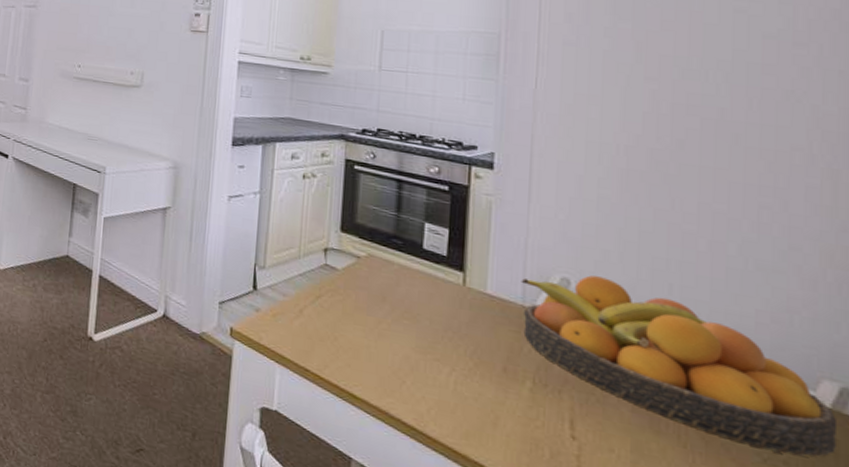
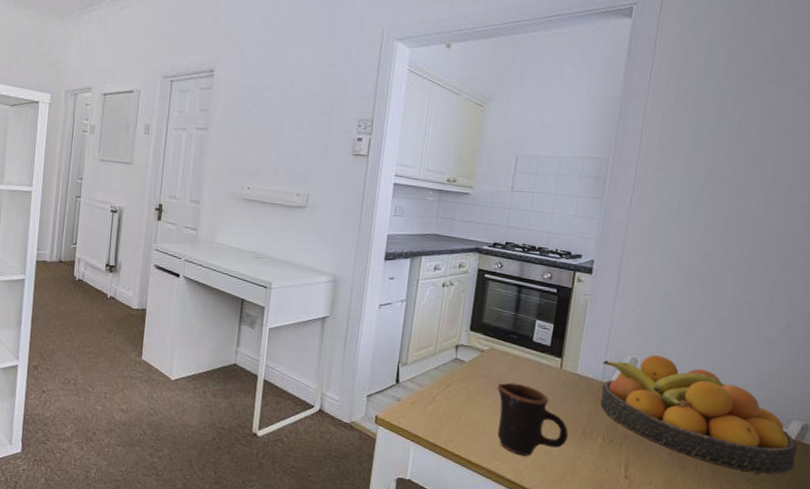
mug: none [381,298,483,395] -> present [497,382,568,456]

